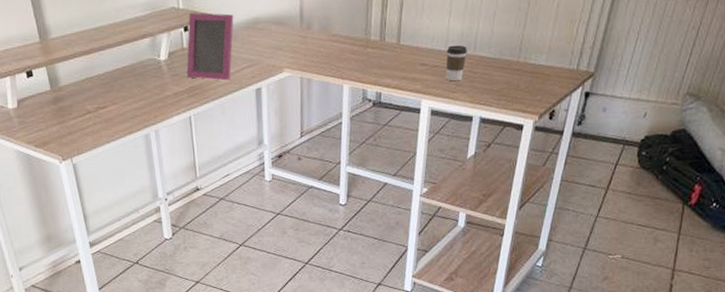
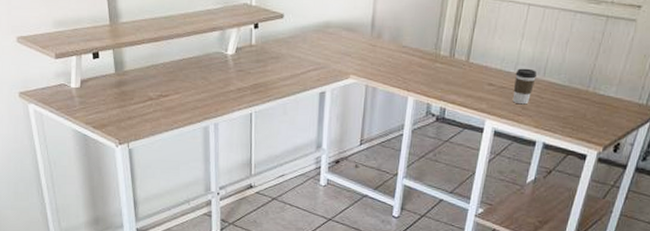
picture frame: present [186,12,234,81] -> none [252,11,305,81]

